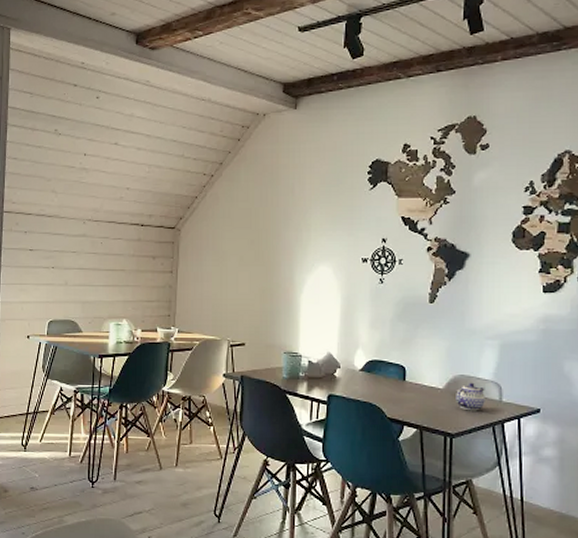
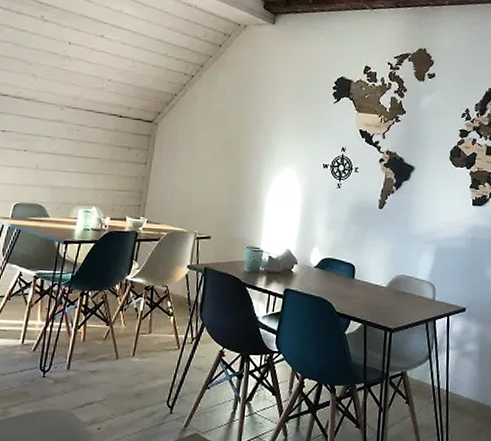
teapot: present [456,382,485,411] -> none [396,282,422,309]

